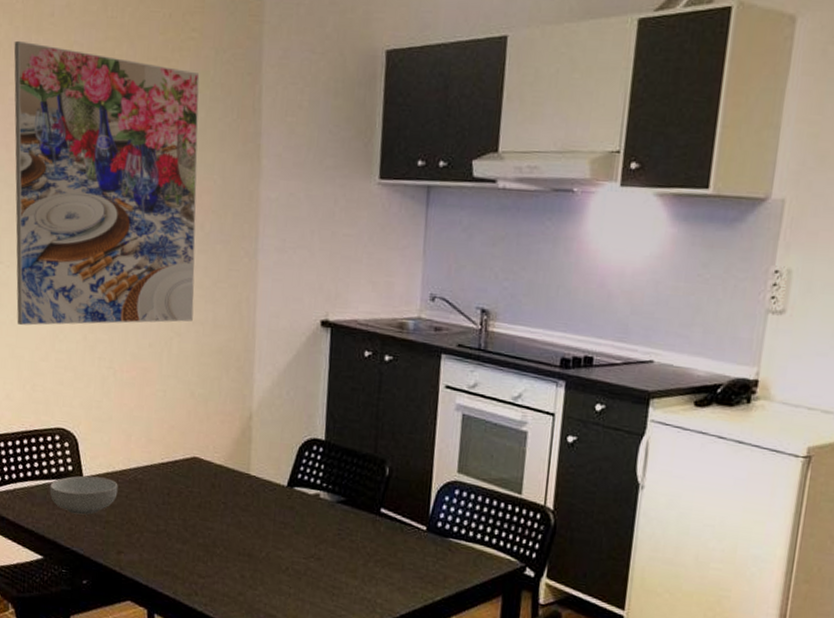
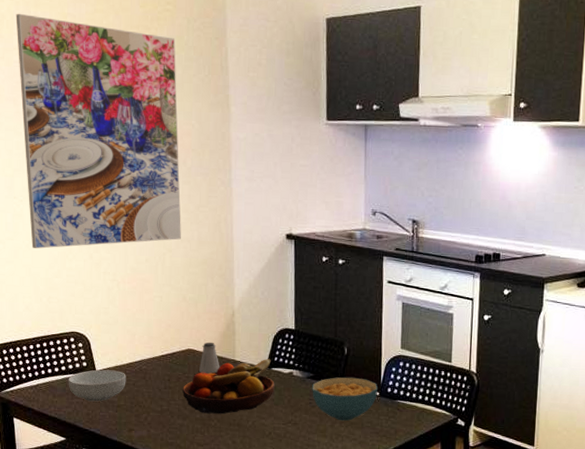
fruit bowl: none [184,474,297,541] -> present [182,358,275,414]
saltshaker: none [205,449,231,490] -> present [199,342,220,374]
cereal bowl: none [342,503,425,560] -> present [312,377,378,421]

